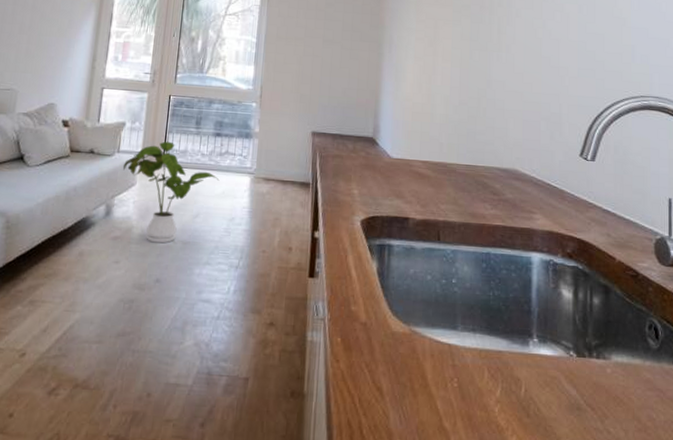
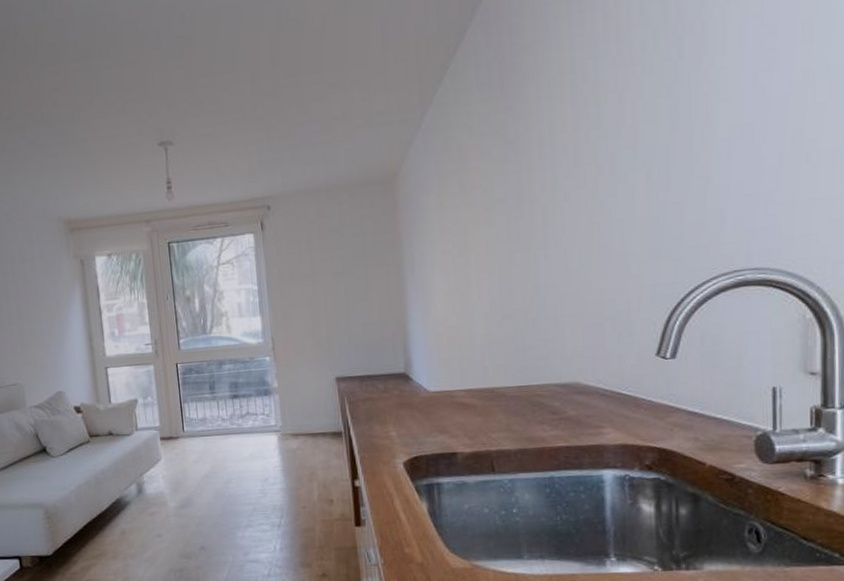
house plant: present [123,141,220,244] -> none [145,411,246,513]

